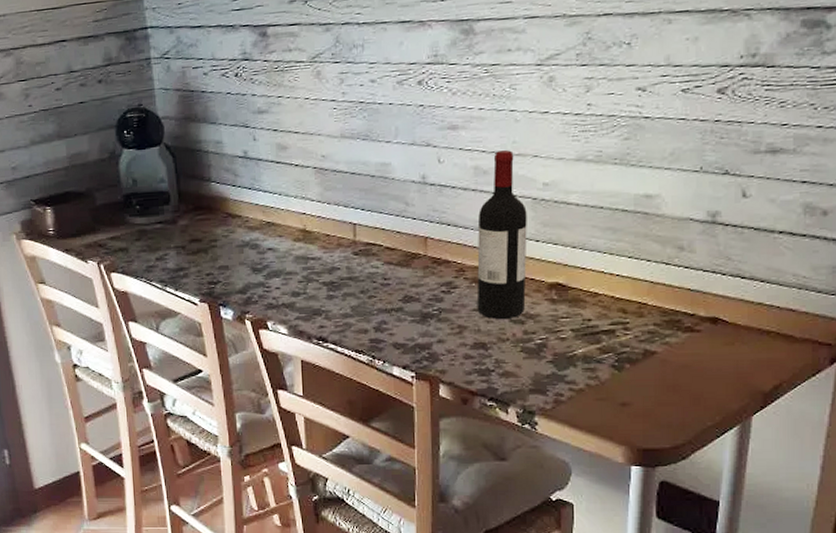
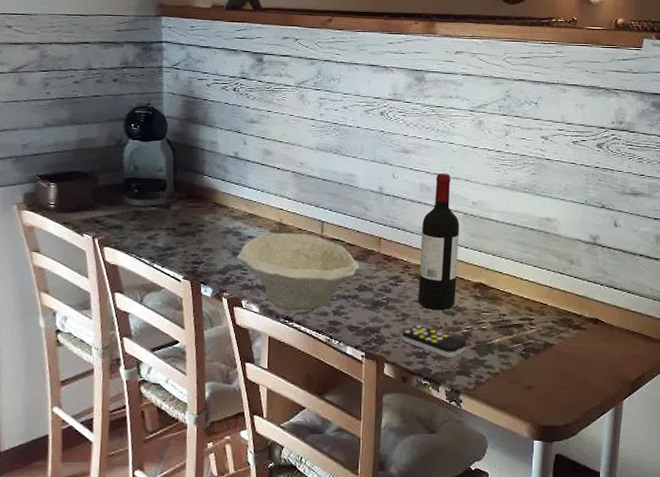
bowl: none [256,240,402,331] -> present [236,233,359,311]
remote control: none [458,337,542,374] -> present [401,324,467,358]

